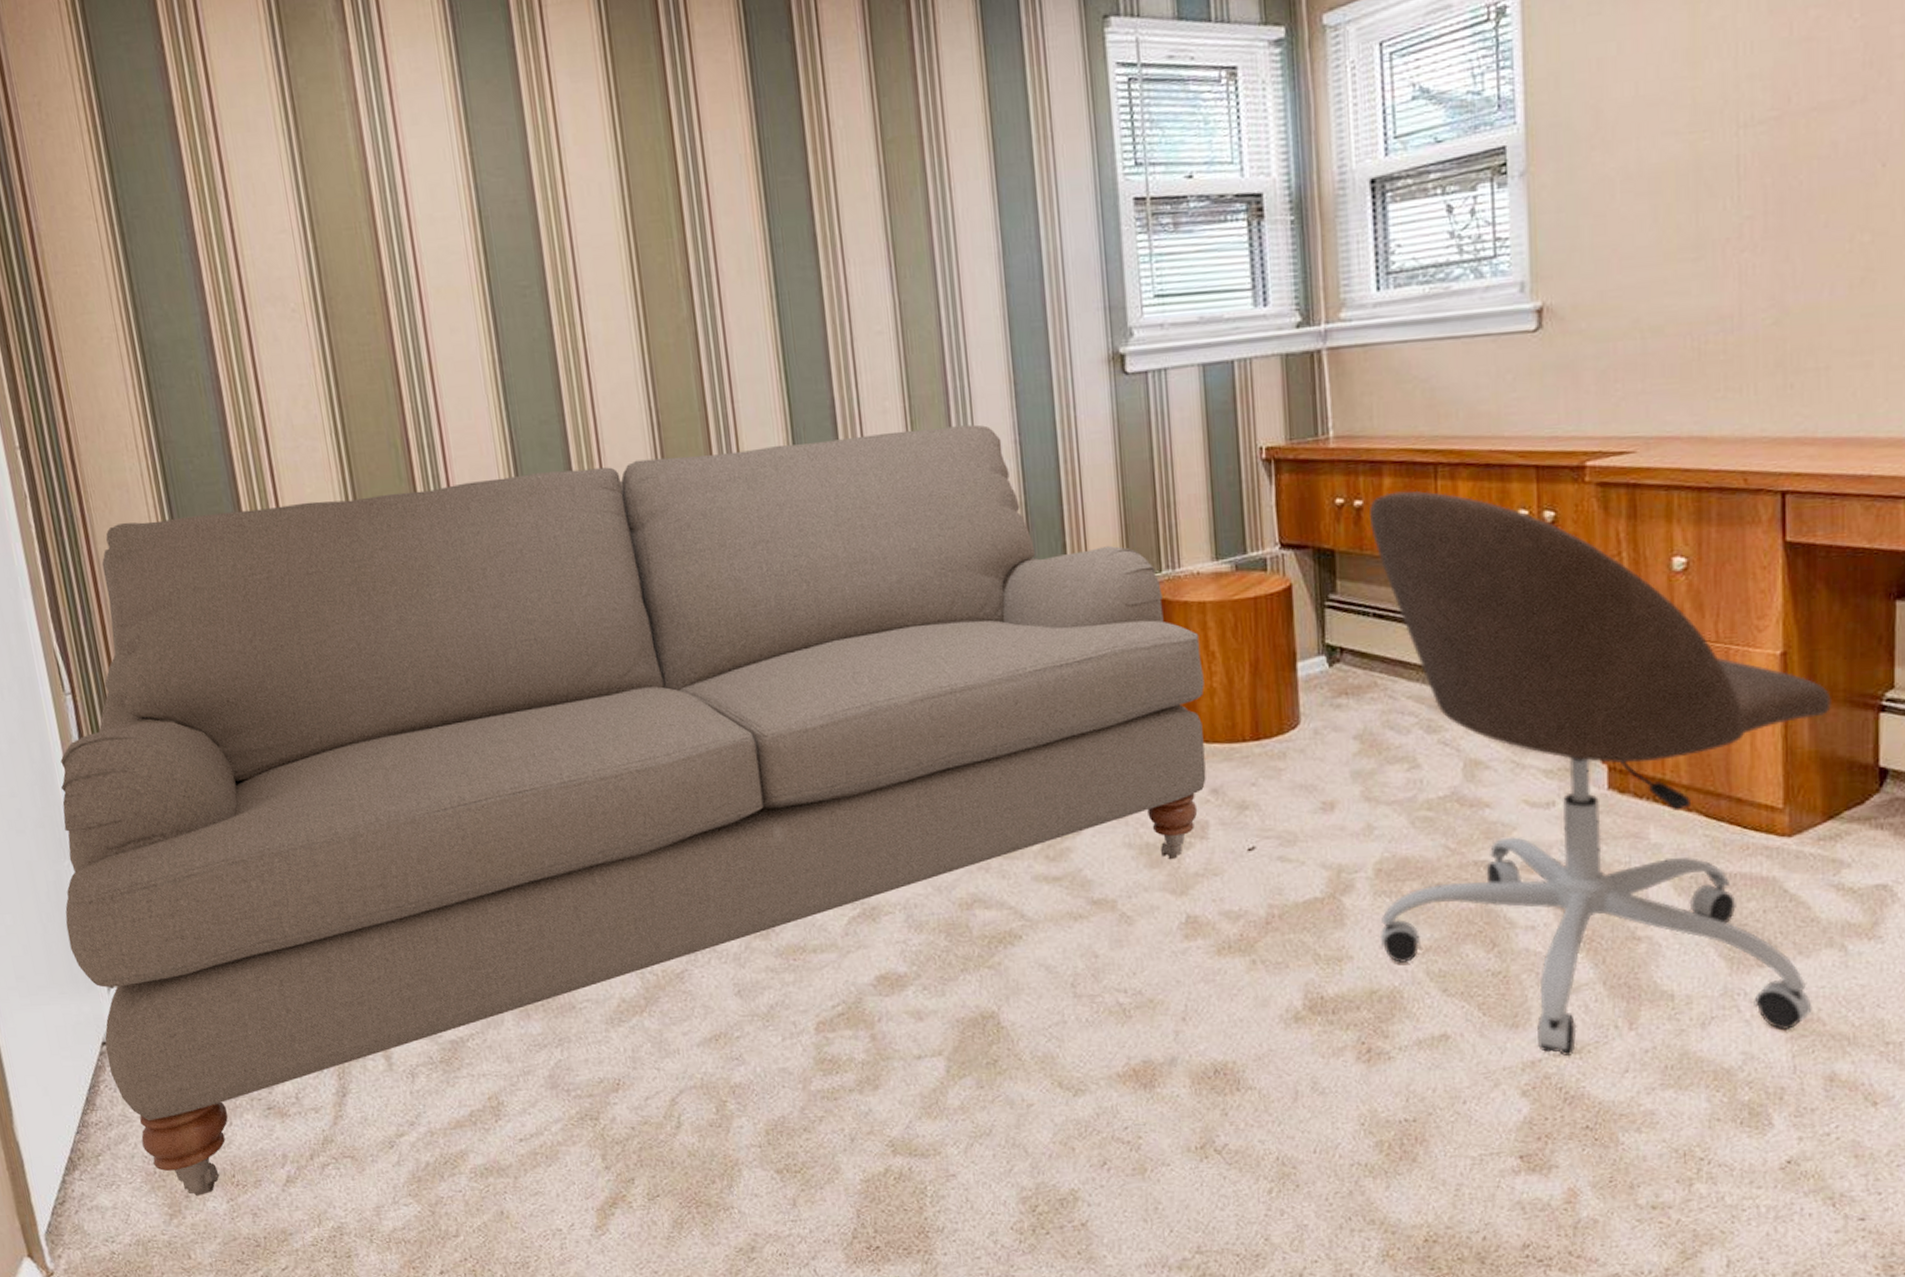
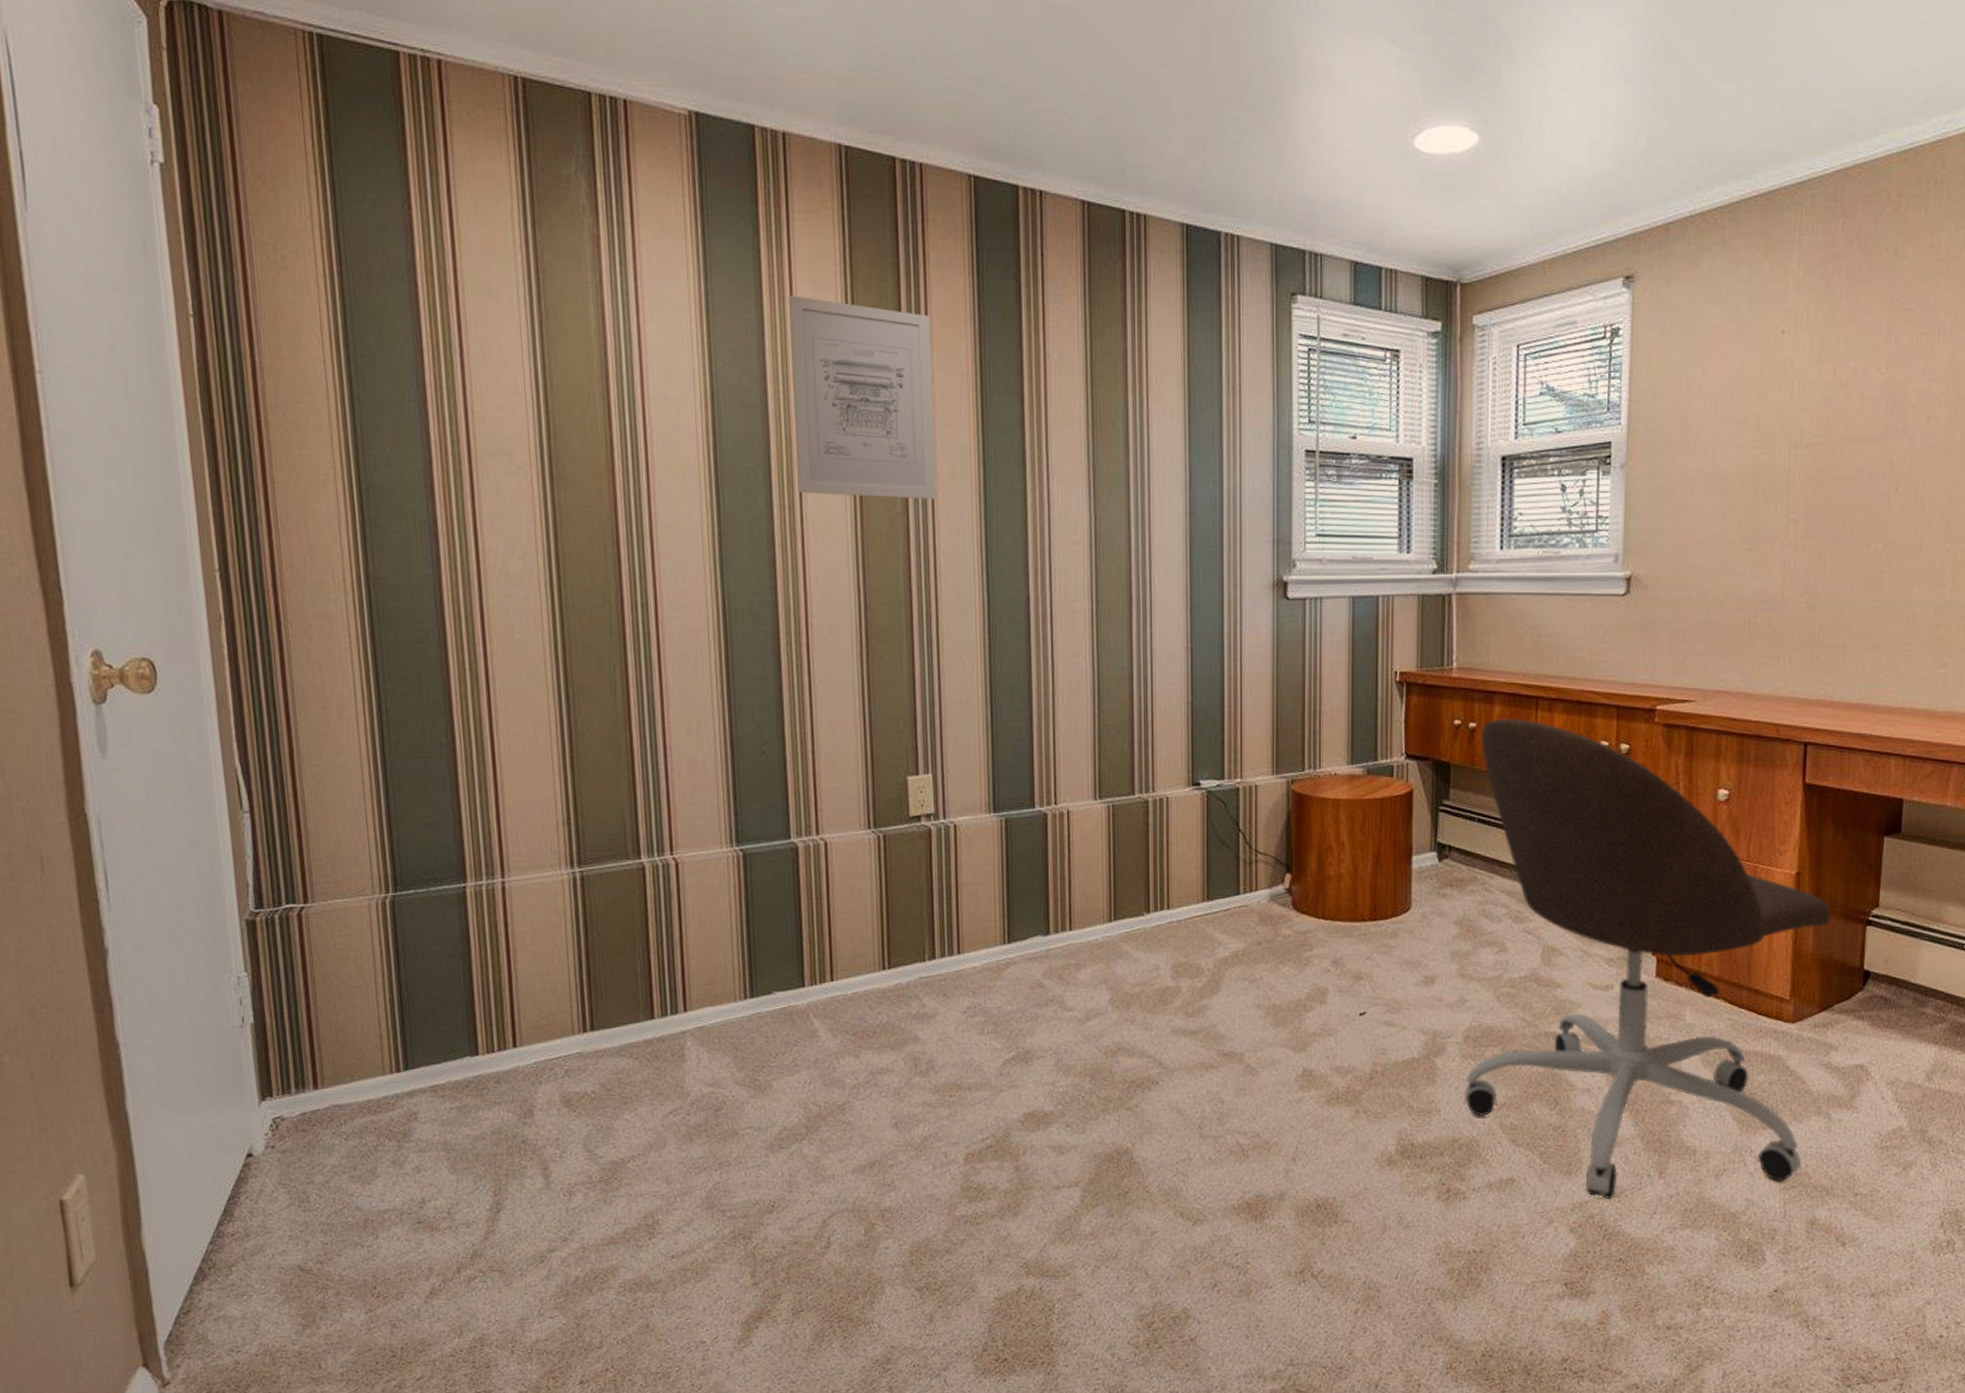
sofa: present [60,424,1206,1196] -> none [220,630,1333,1307]
wall art: none [548,89,724,308] -> present [788,295,937,500]

